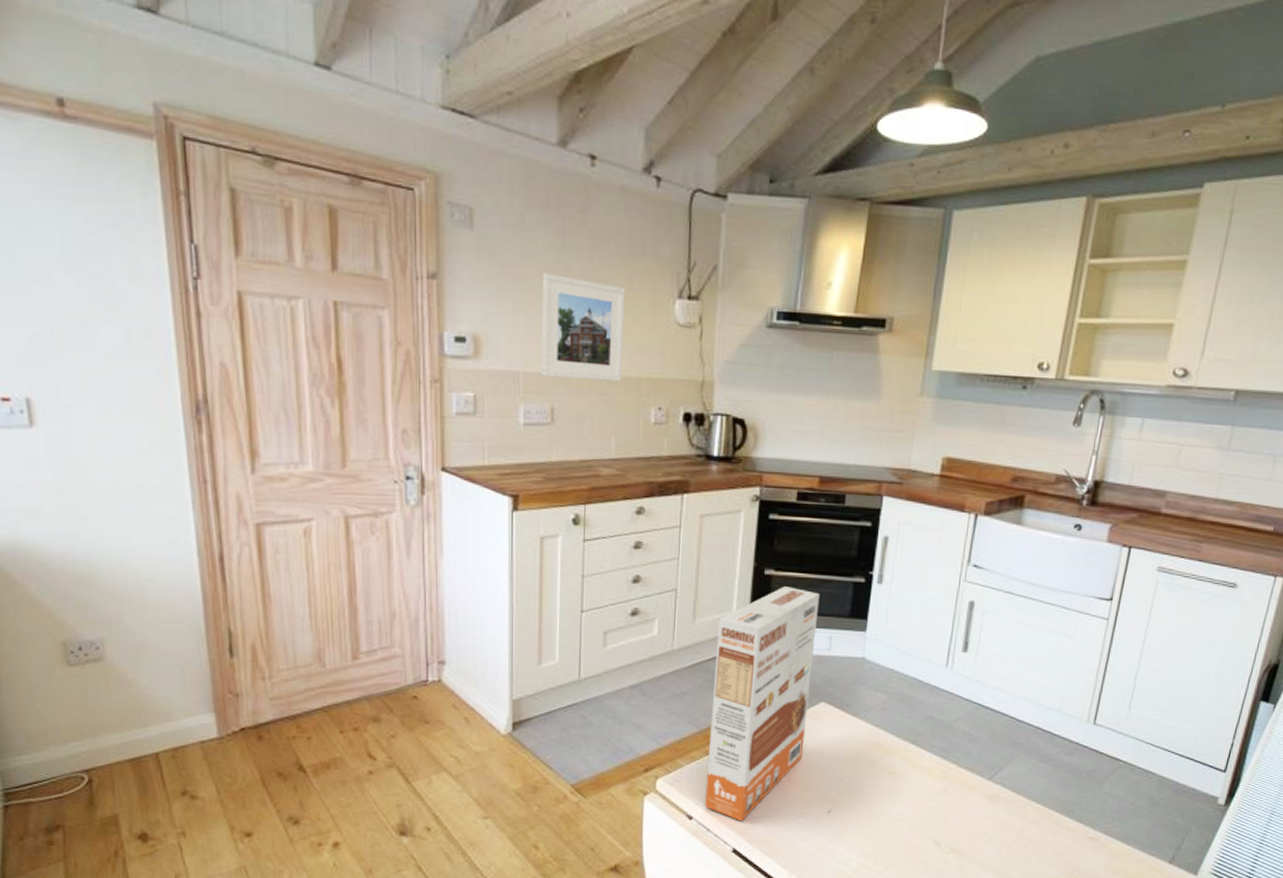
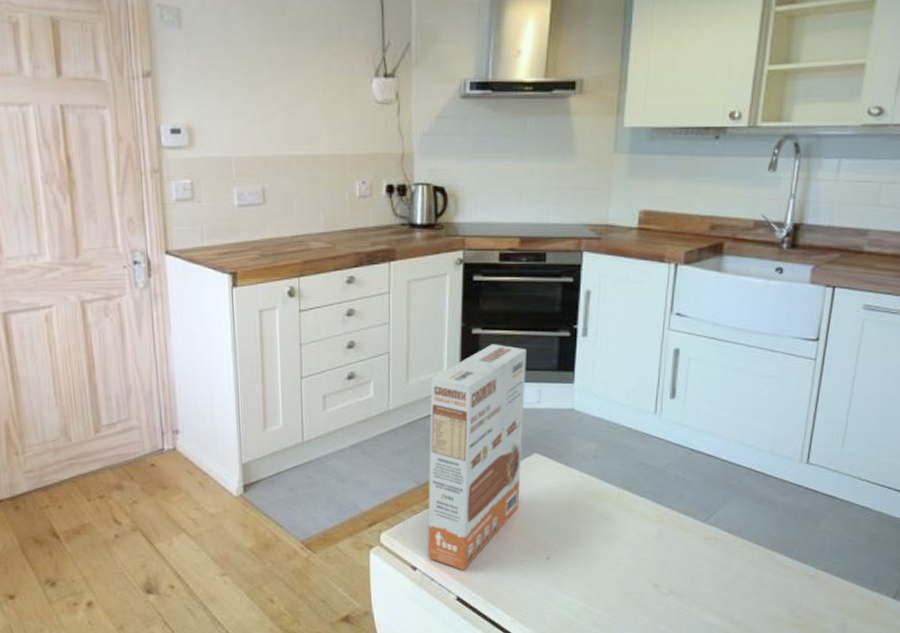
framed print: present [541,272,626,382] -> none [248,63,327,161]

